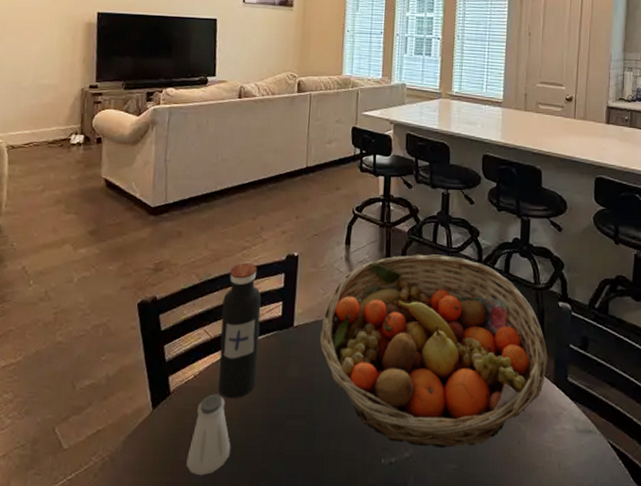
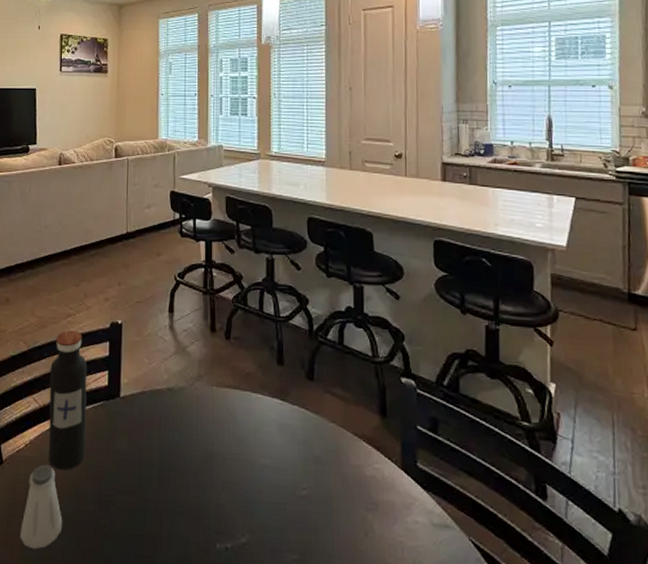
fruit basket: present [320,254,548,448] -> none [147,323,393,535]

